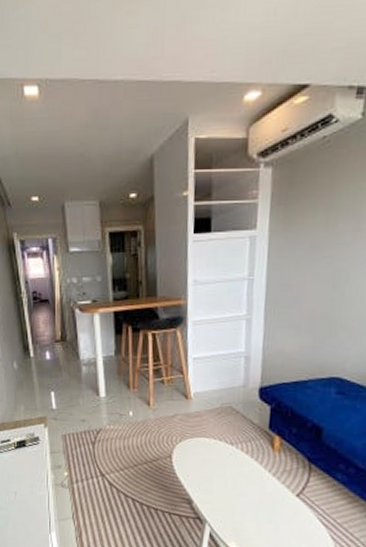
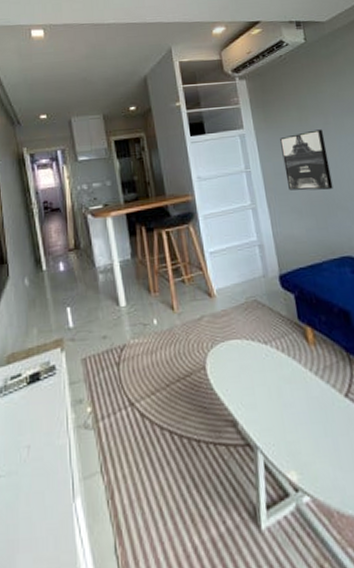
wall art: none [292,237,351,307] -> present [280,129,333,191]

